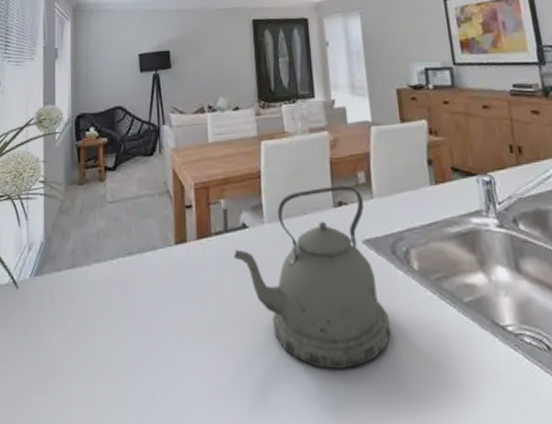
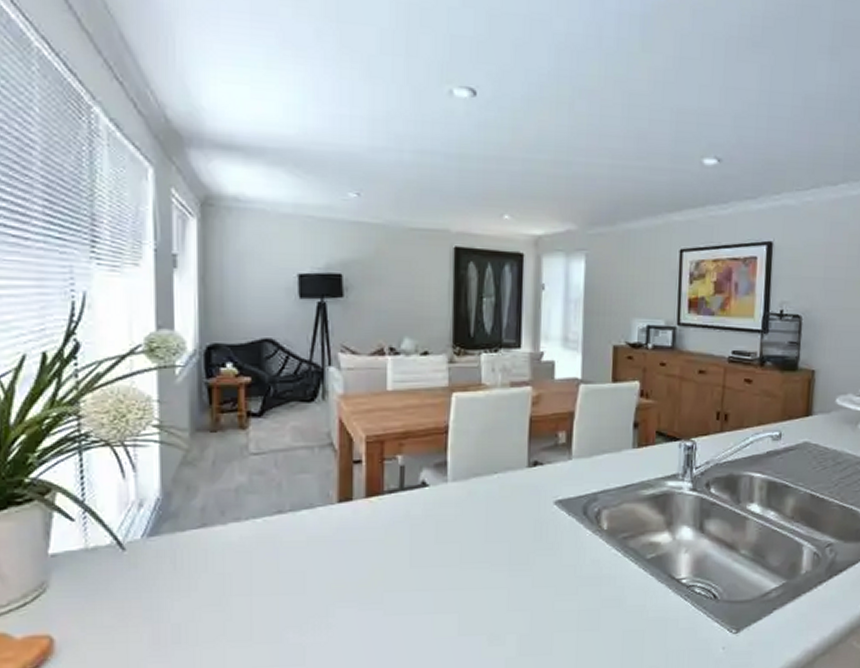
kettle: present [234,185,392,369] -> none [409,445,571,622]

